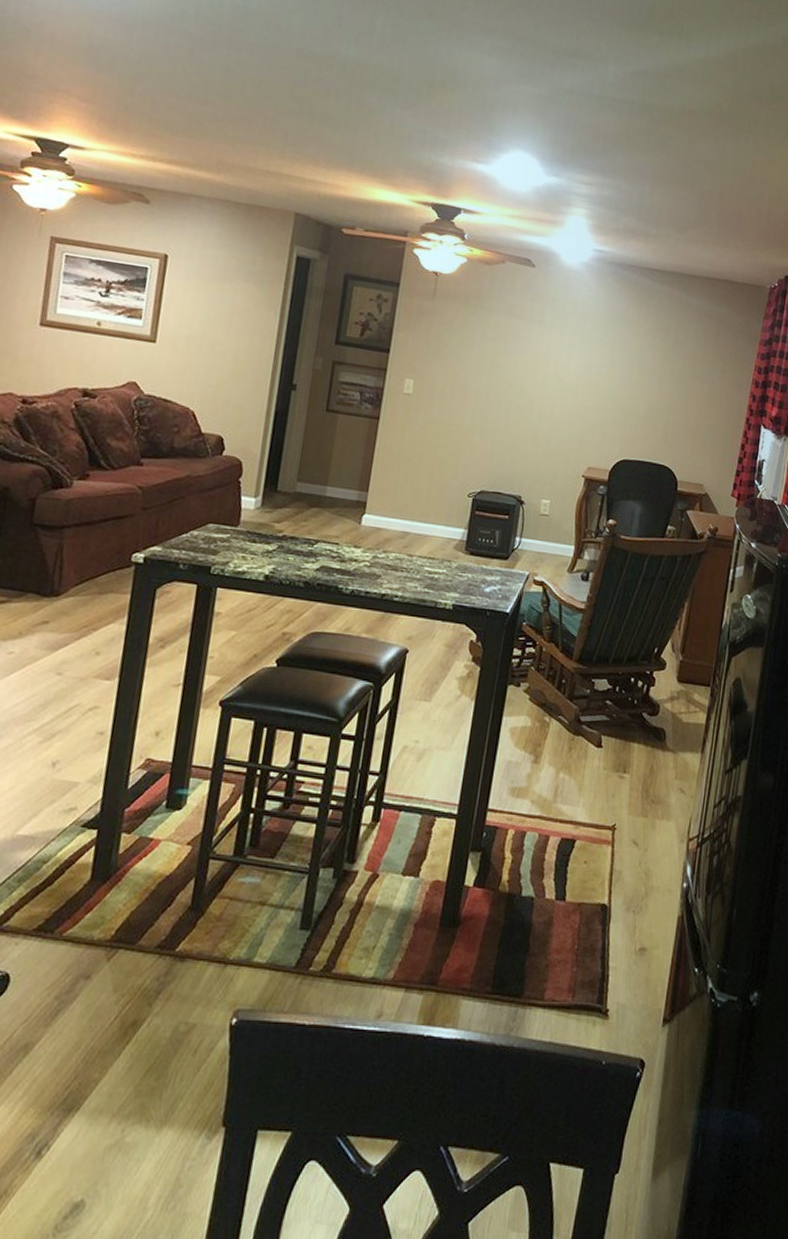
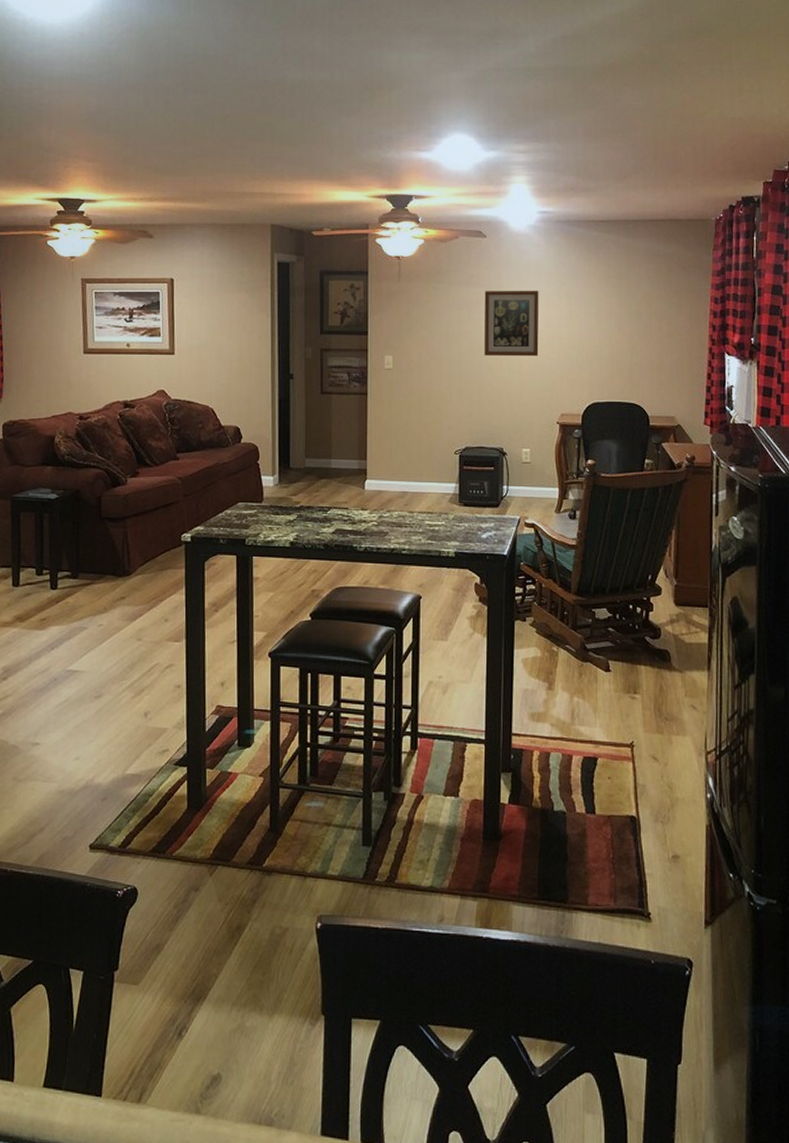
wall art: none [515,324,583,403] -> present [484,290,539,357]

